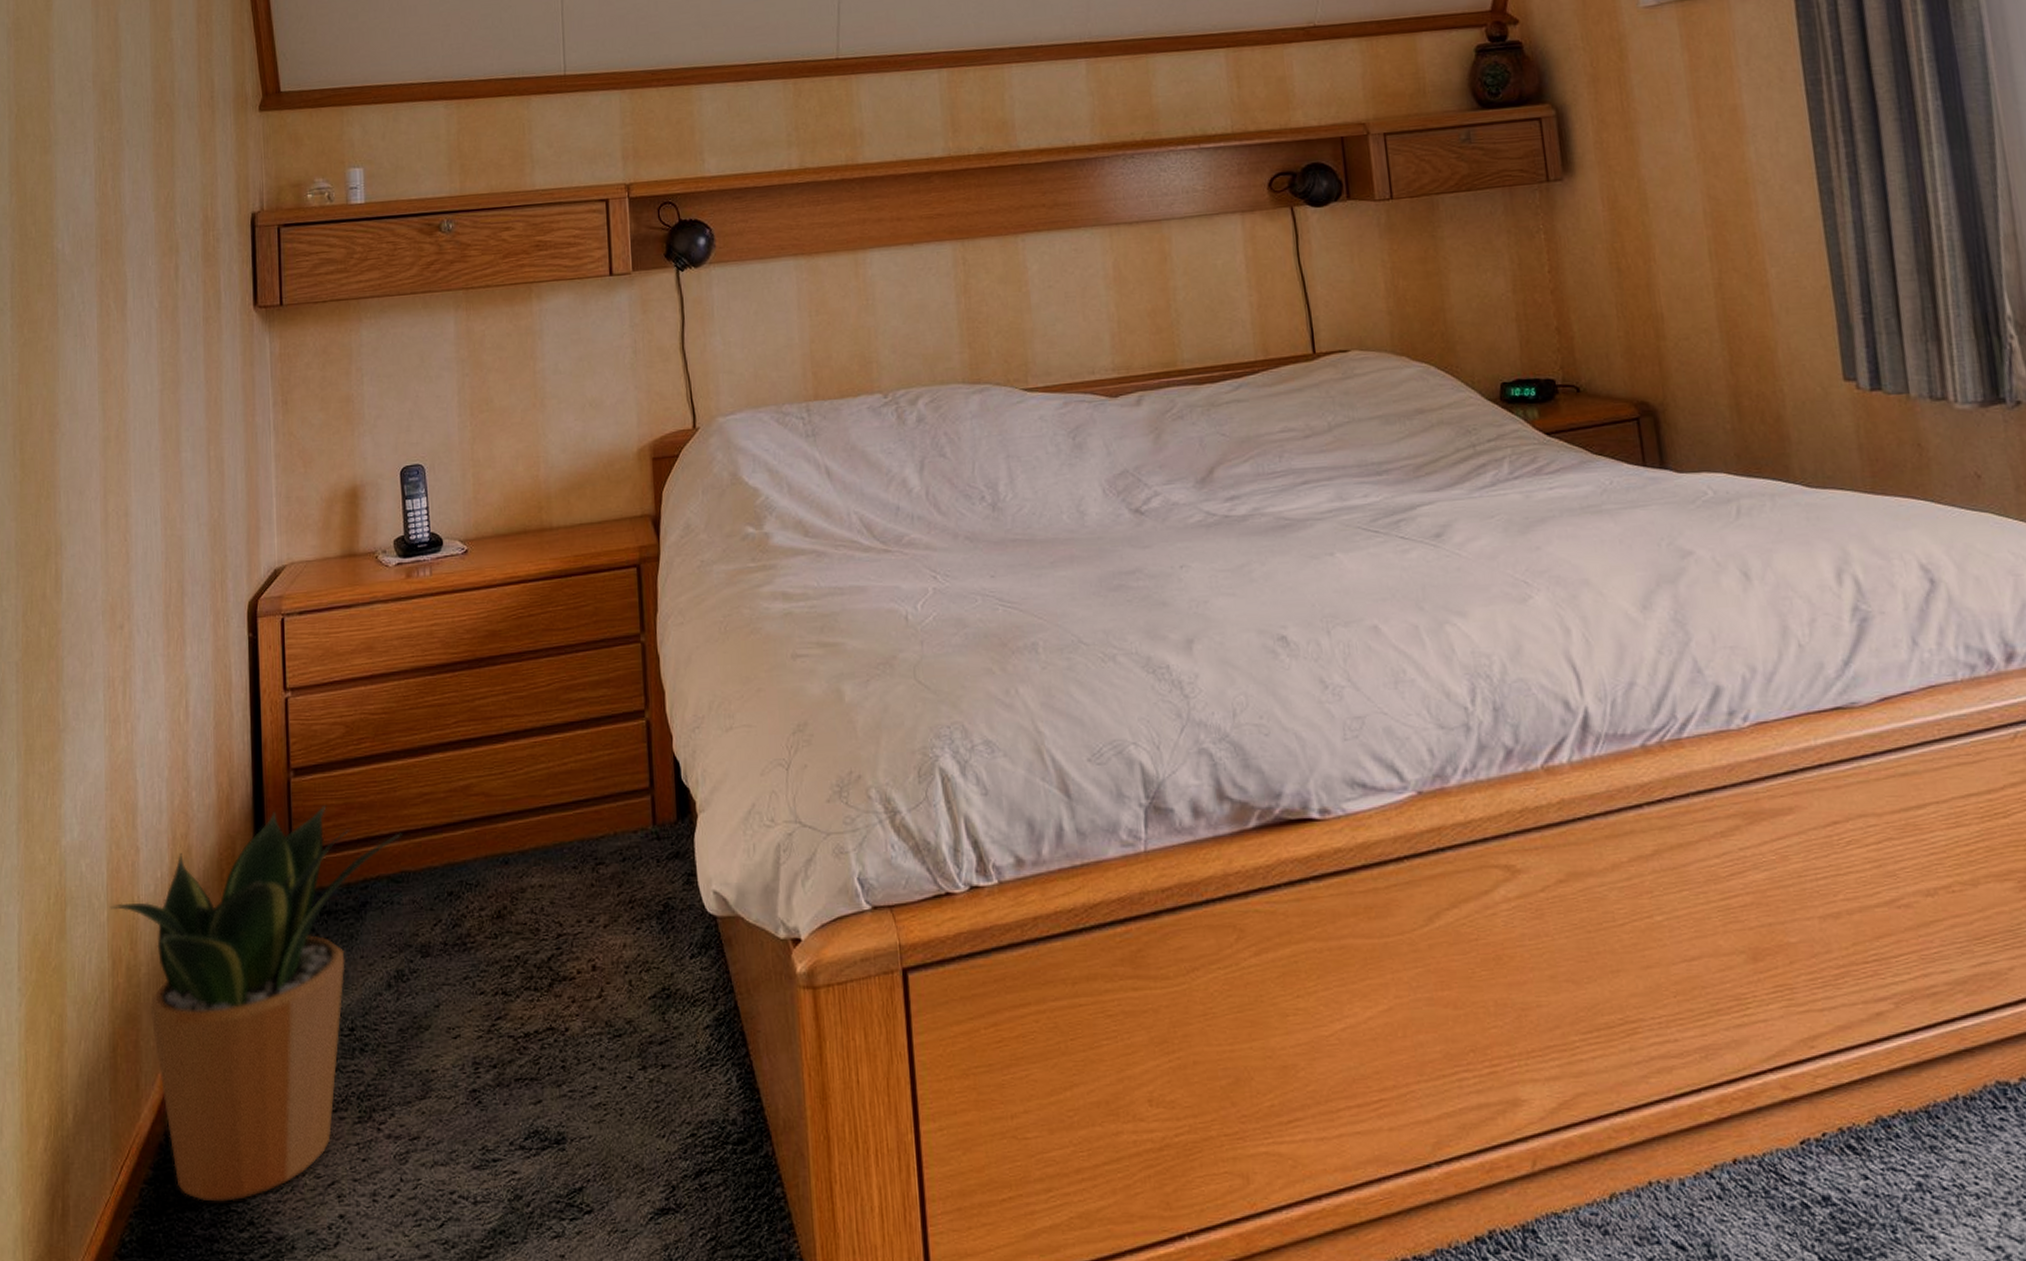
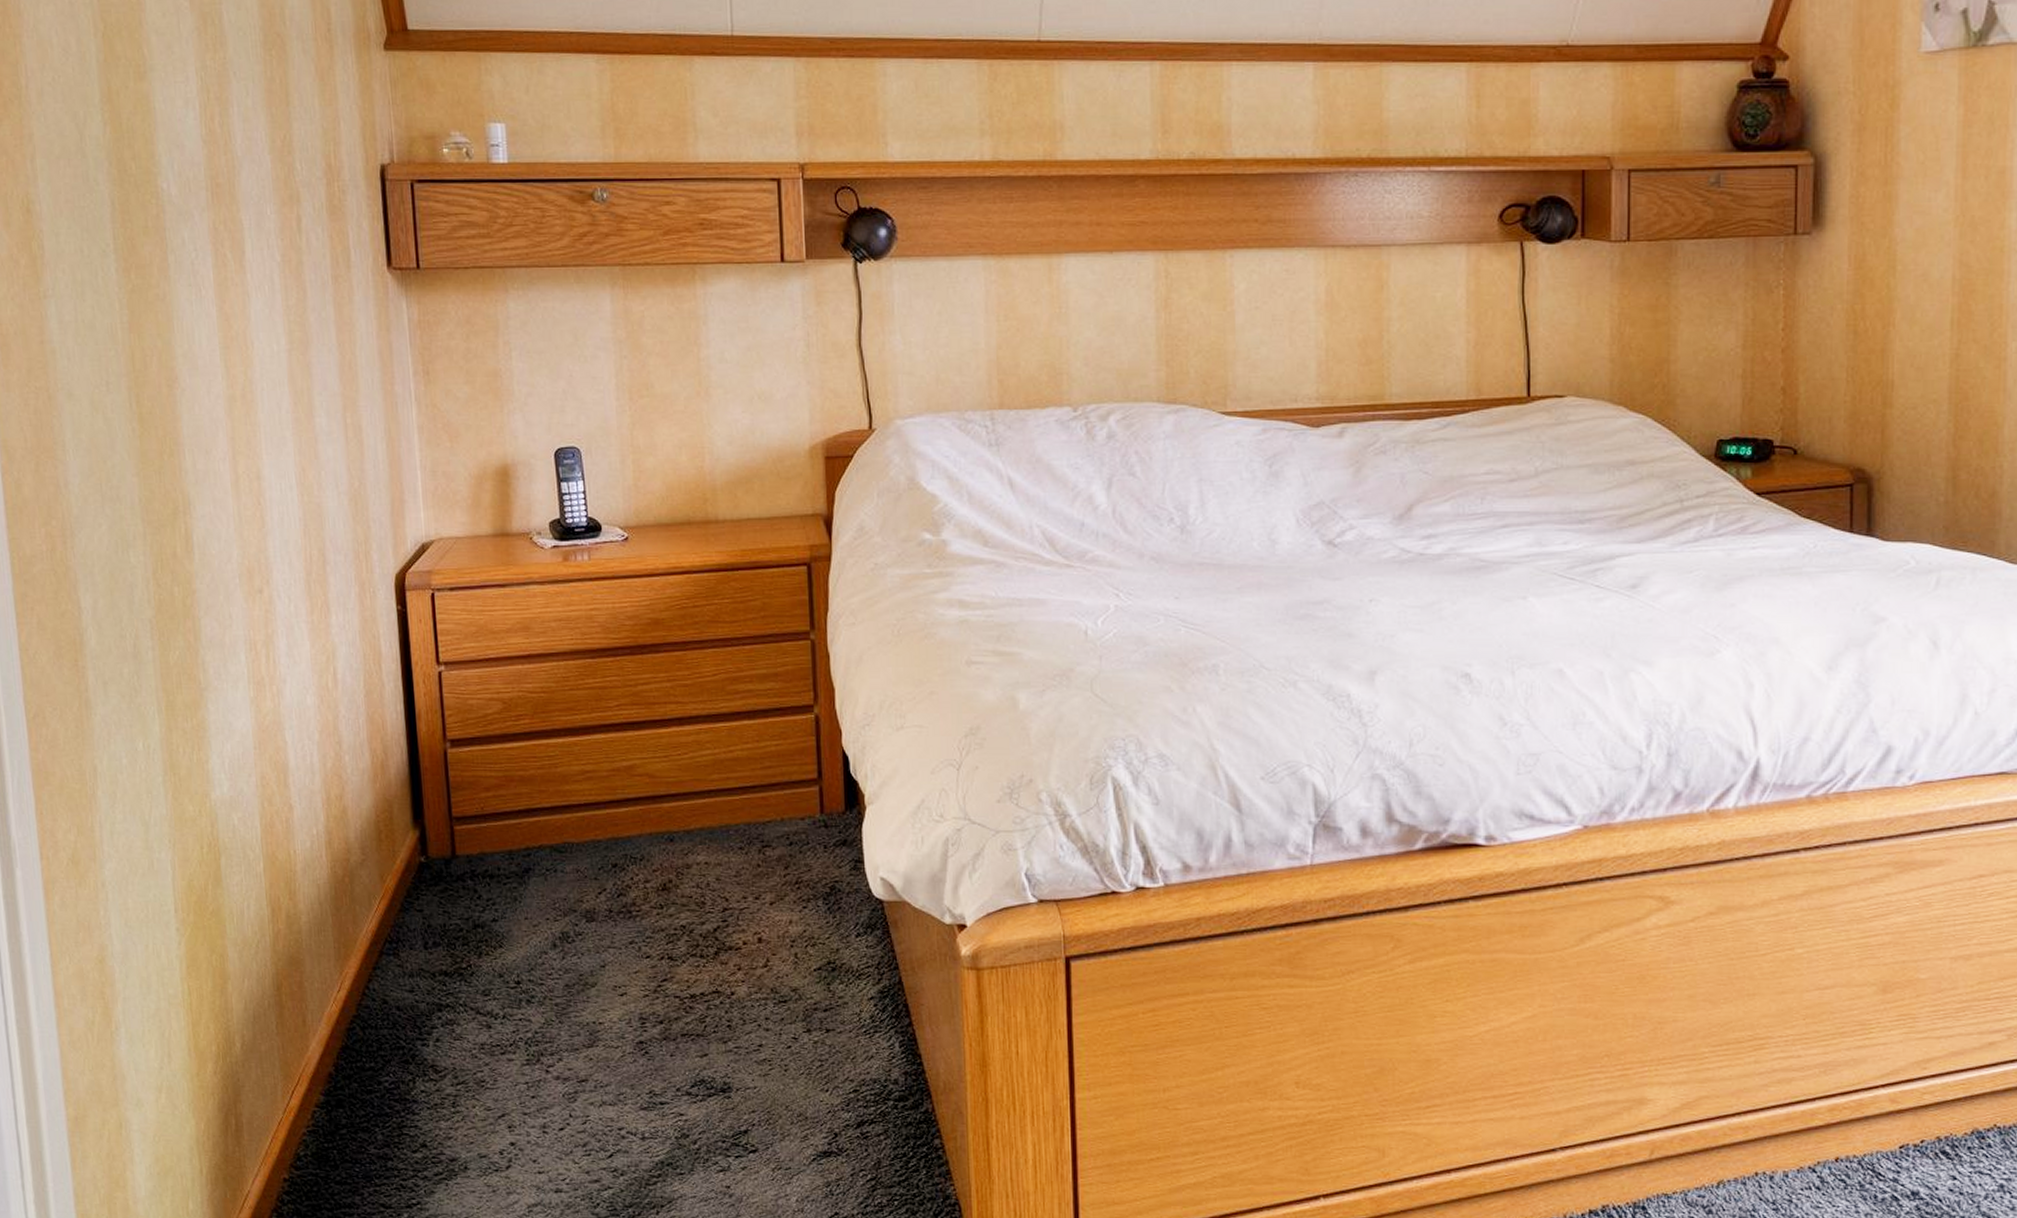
potted plant: present [109,805,402,1202] -> none [265,776,565,1126]

